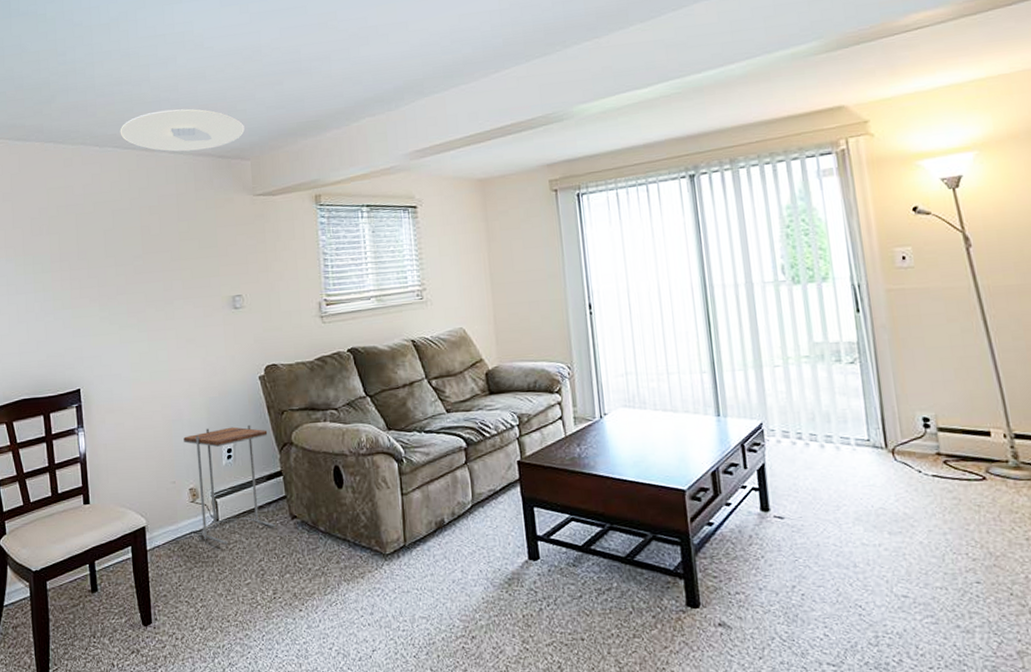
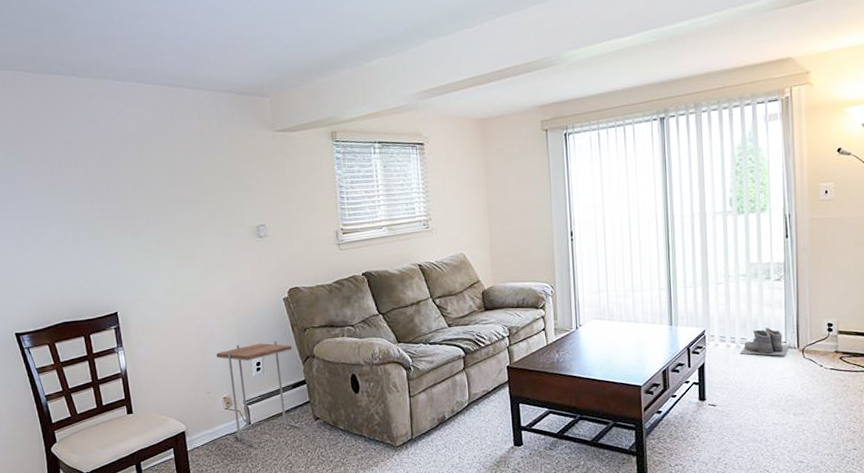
ceiling light: present [120,109,245,152] -> none [141,45,263,88]
boots: none [809,421,873,457] -> present [739,327,788,356]

